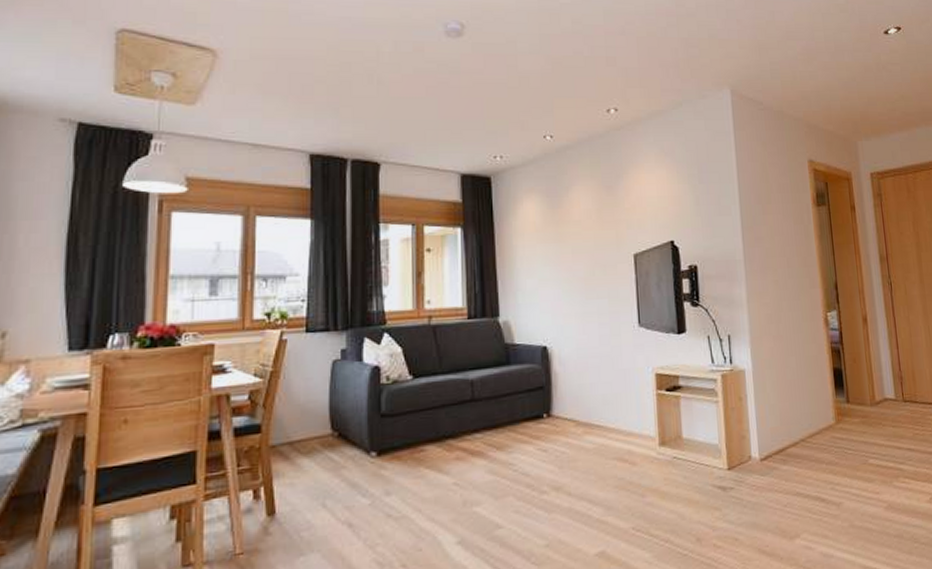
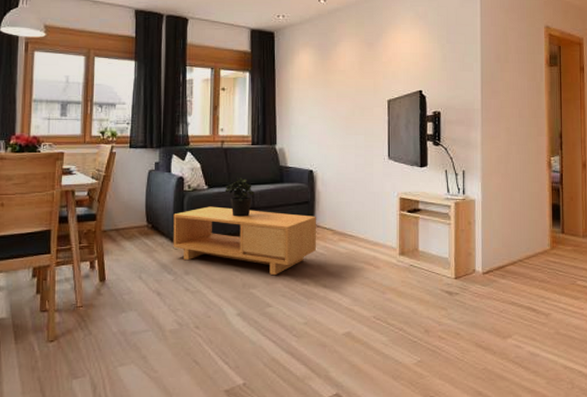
coffee table: none [368,401,556,487] -> present [173,206,316,276]
potted plant: none [435,361,474,414] -> present [225,177,255,217]

